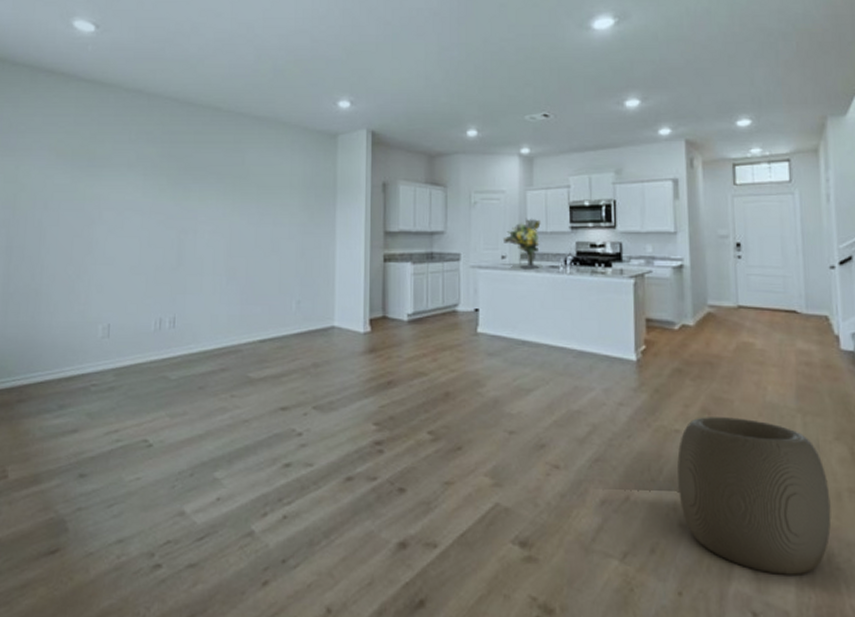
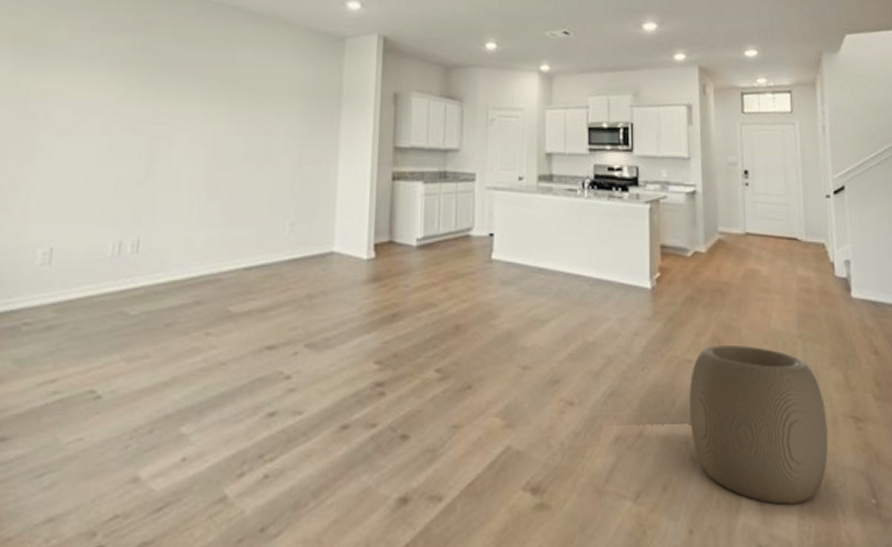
bouquet: present [502,218,541,269] -> none [520,138,559,192]

